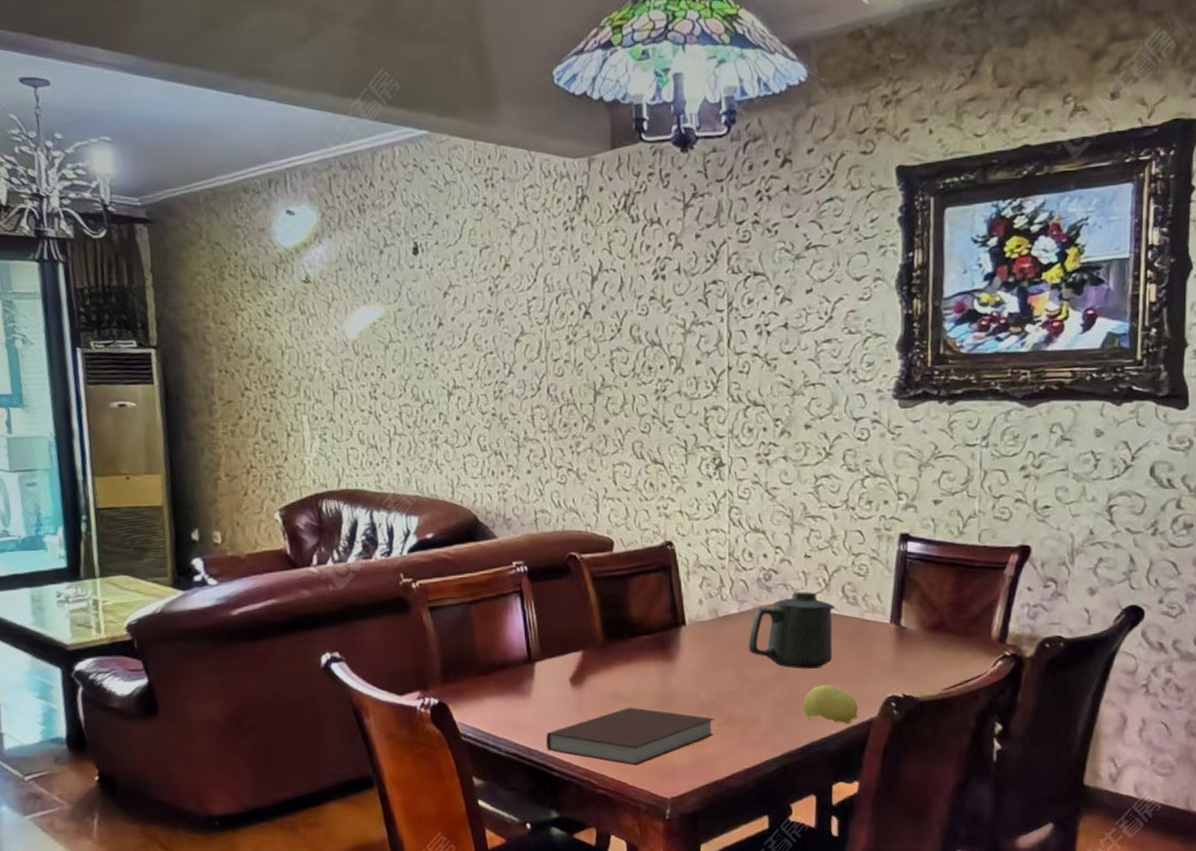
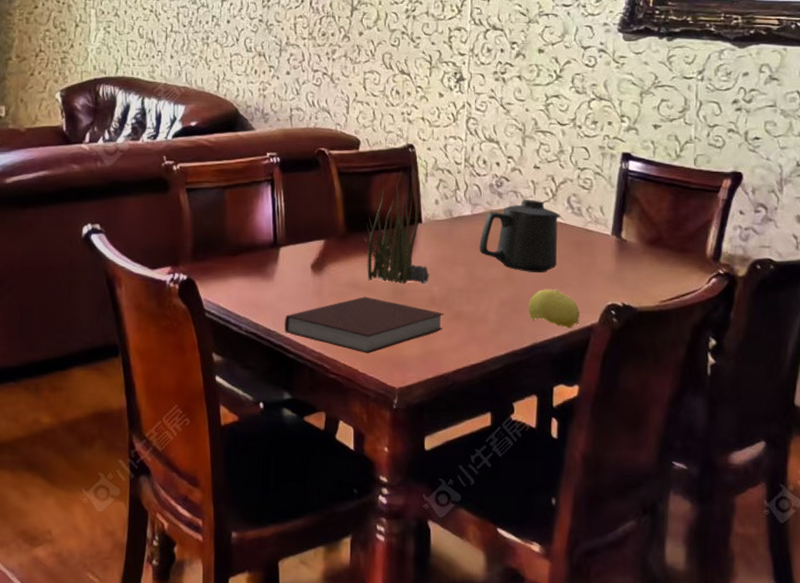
plant: none [624,571,697,692] -> present [364,171,430,285]

